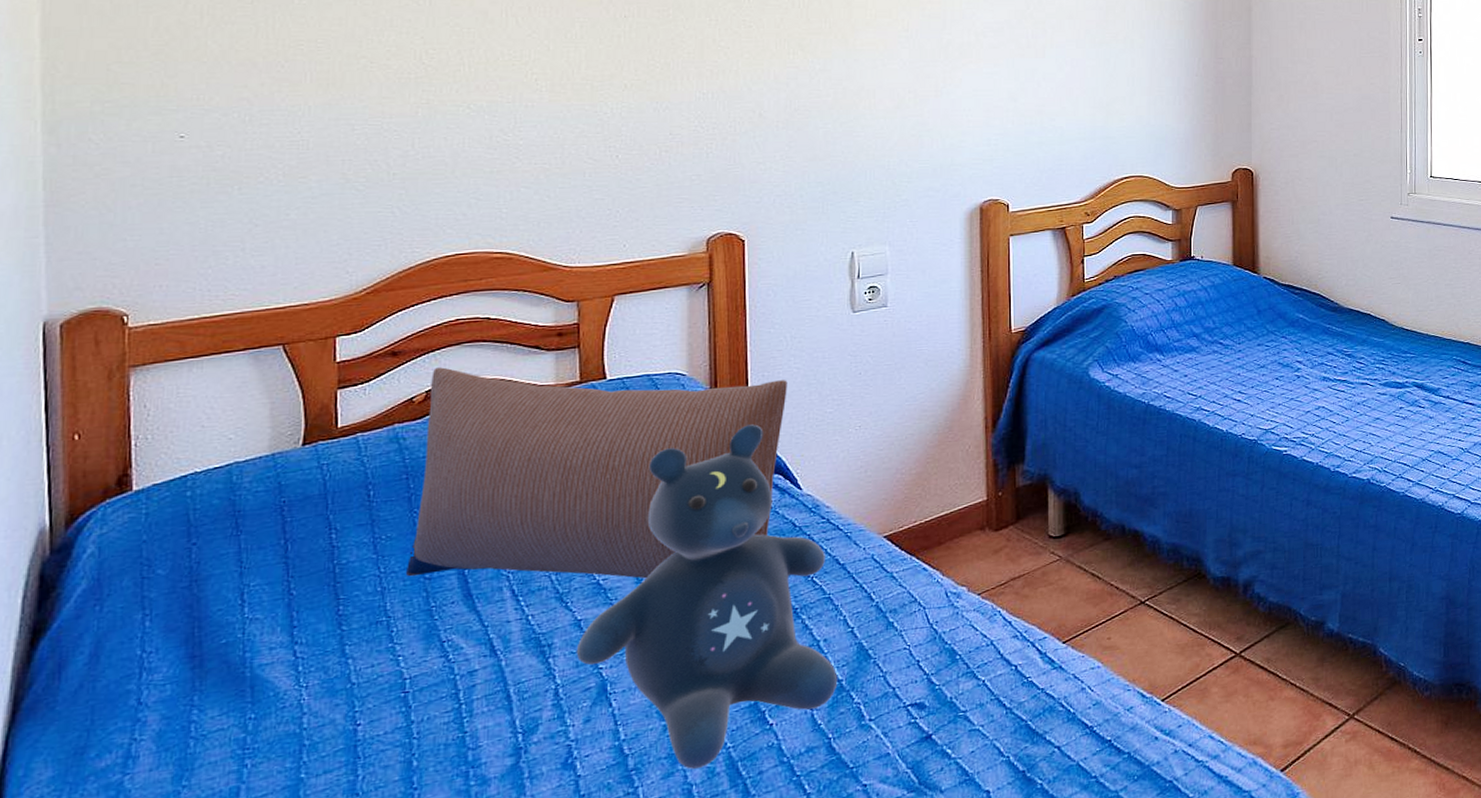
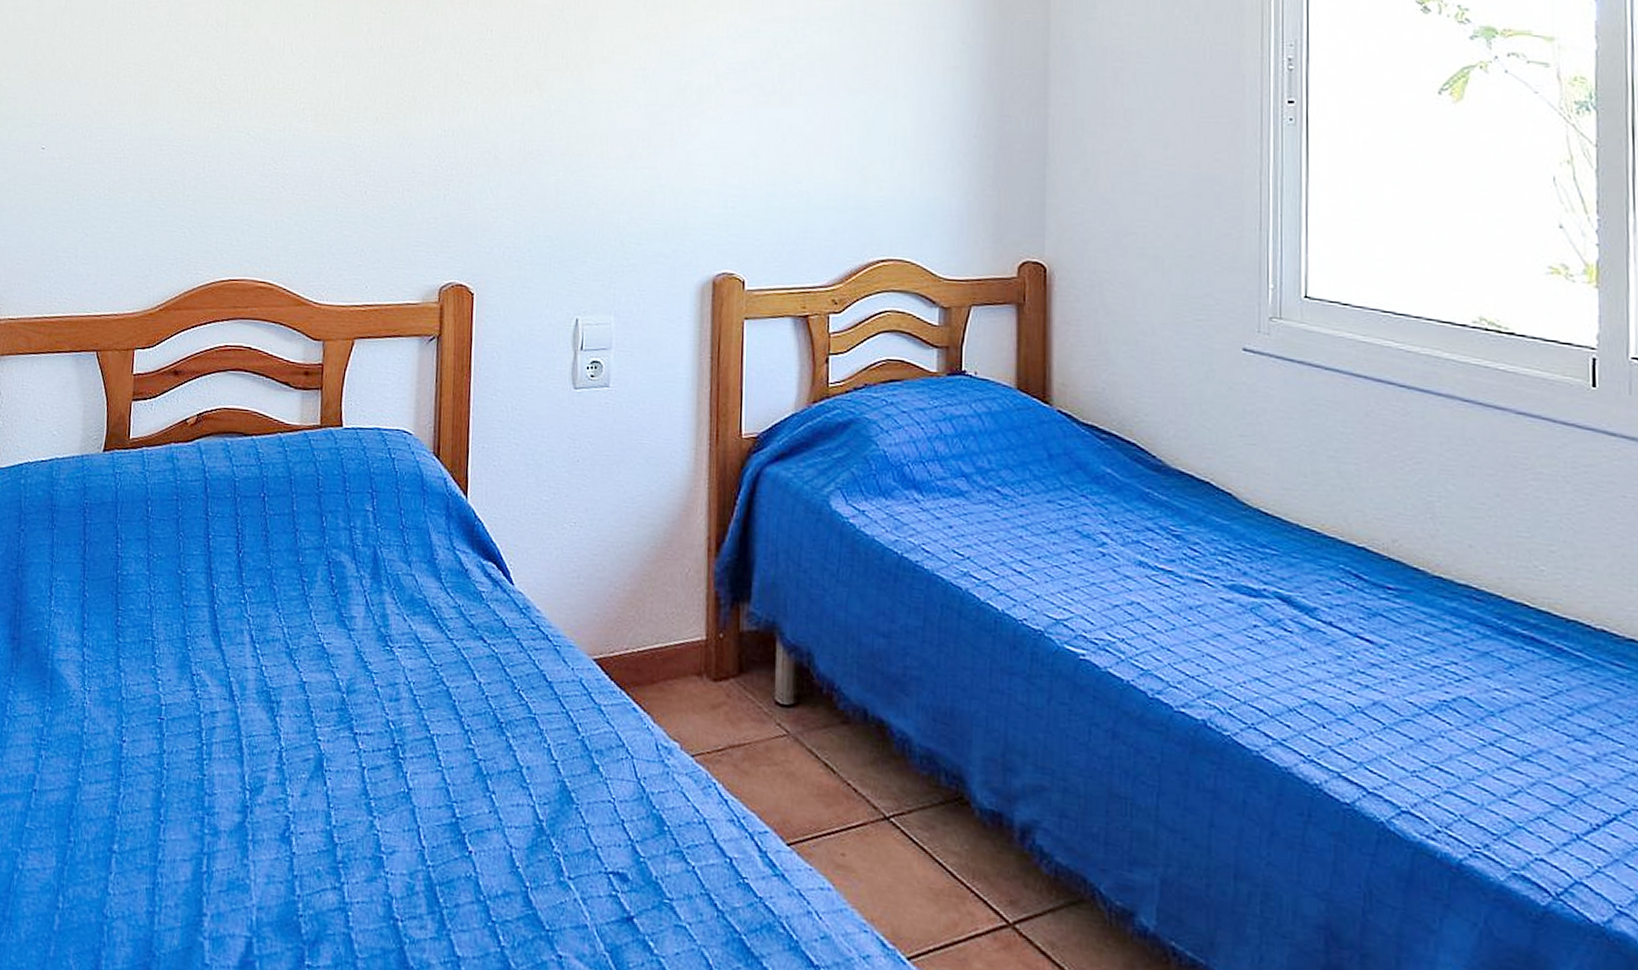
pillow: present [406,367,788,579] -> none [170,392,506,652]
stuffed bear: present [576,424,838,769] -> none [299,500,539,881]

